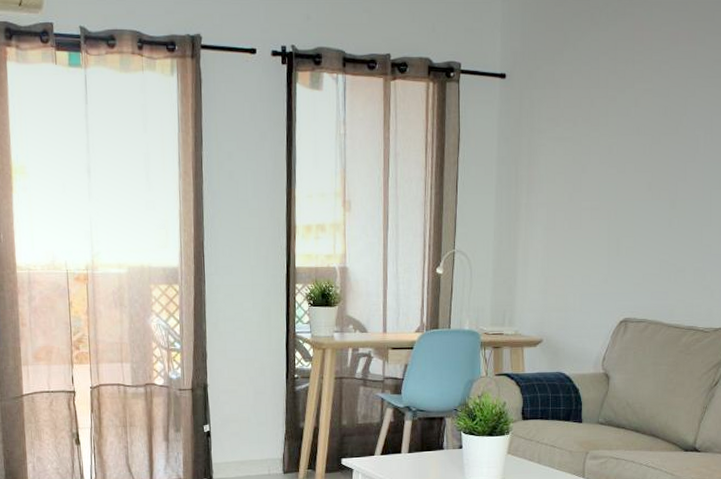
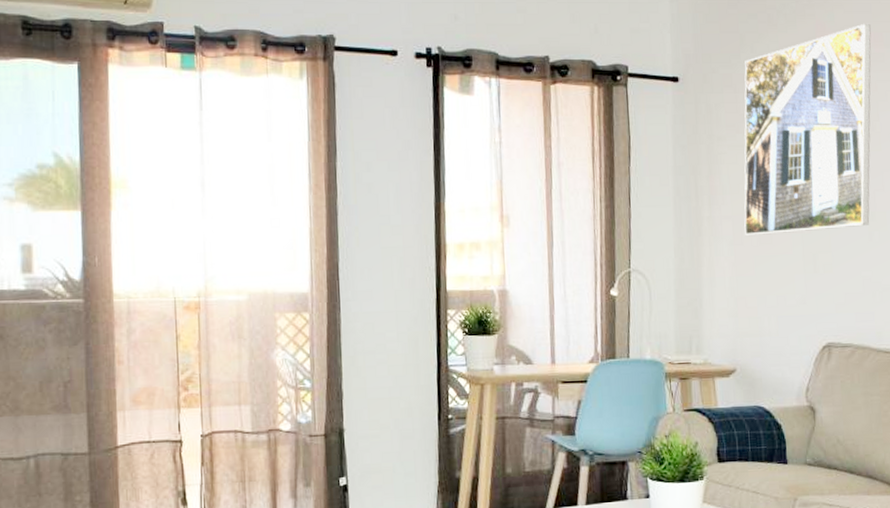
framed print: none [558,23,686,221] -> present [744,24,871,235]

